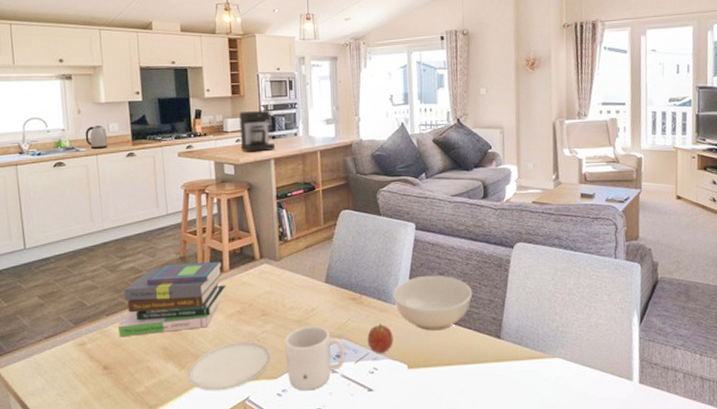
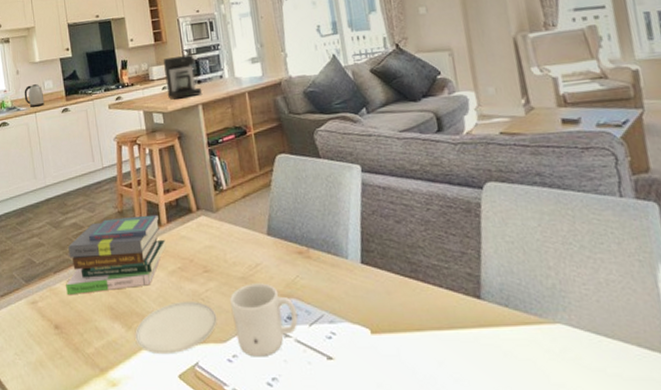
fruit: present [367,323,394,354] -> none [320,280,351,316]
bowl: present [393,275,473,331] -> none [344,223,439,289]

